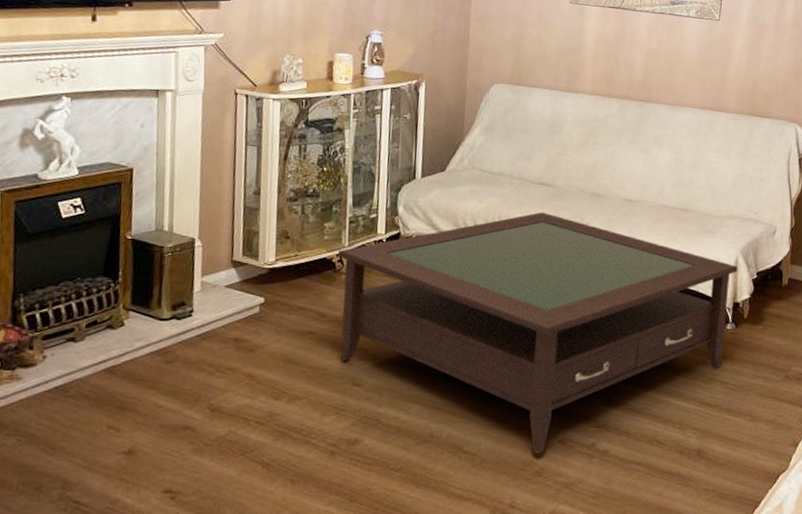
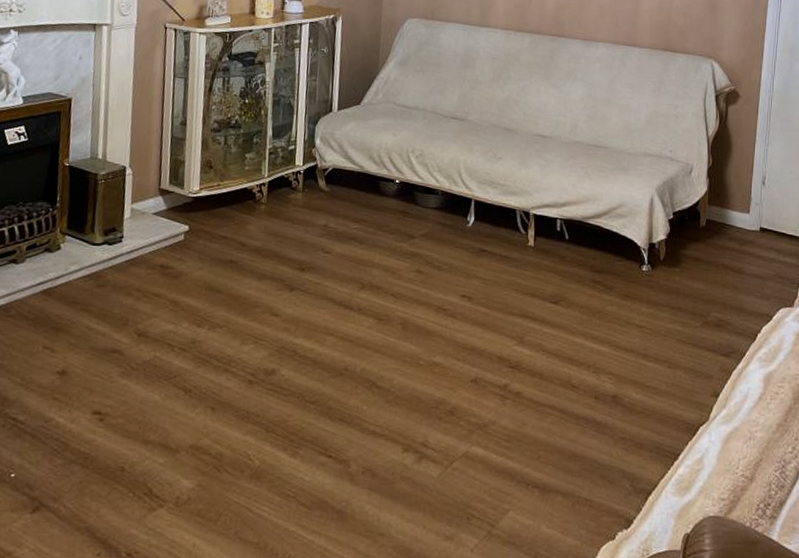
coffee table: present [338,212,738,454] -> none [258,146,653,392]

